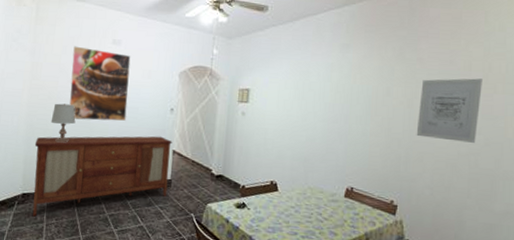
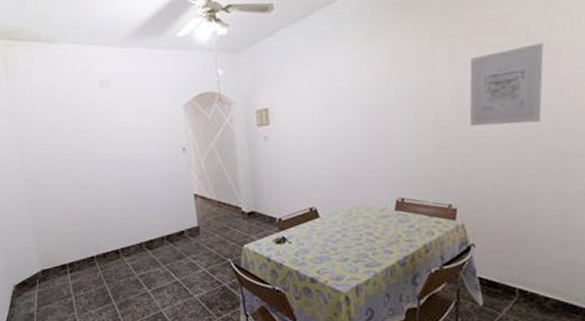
sideboard: present [32,136,173,217] -> none [41,181,197,292]
lamp: present [50,103,76,143] -> none [51,164,80,210]
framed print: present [69,46,131,121] -> none [57,95,135,180]

